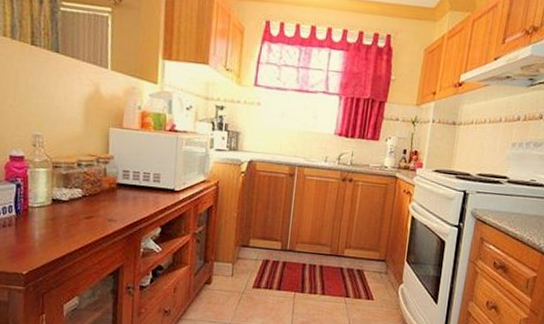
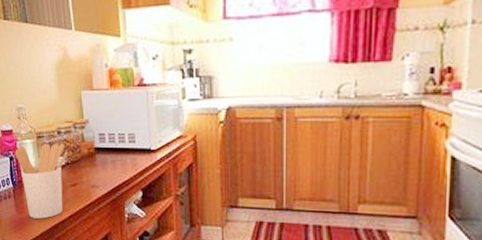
utensil holder: none [23,174,87,250] -> present [15,143,68,219]

